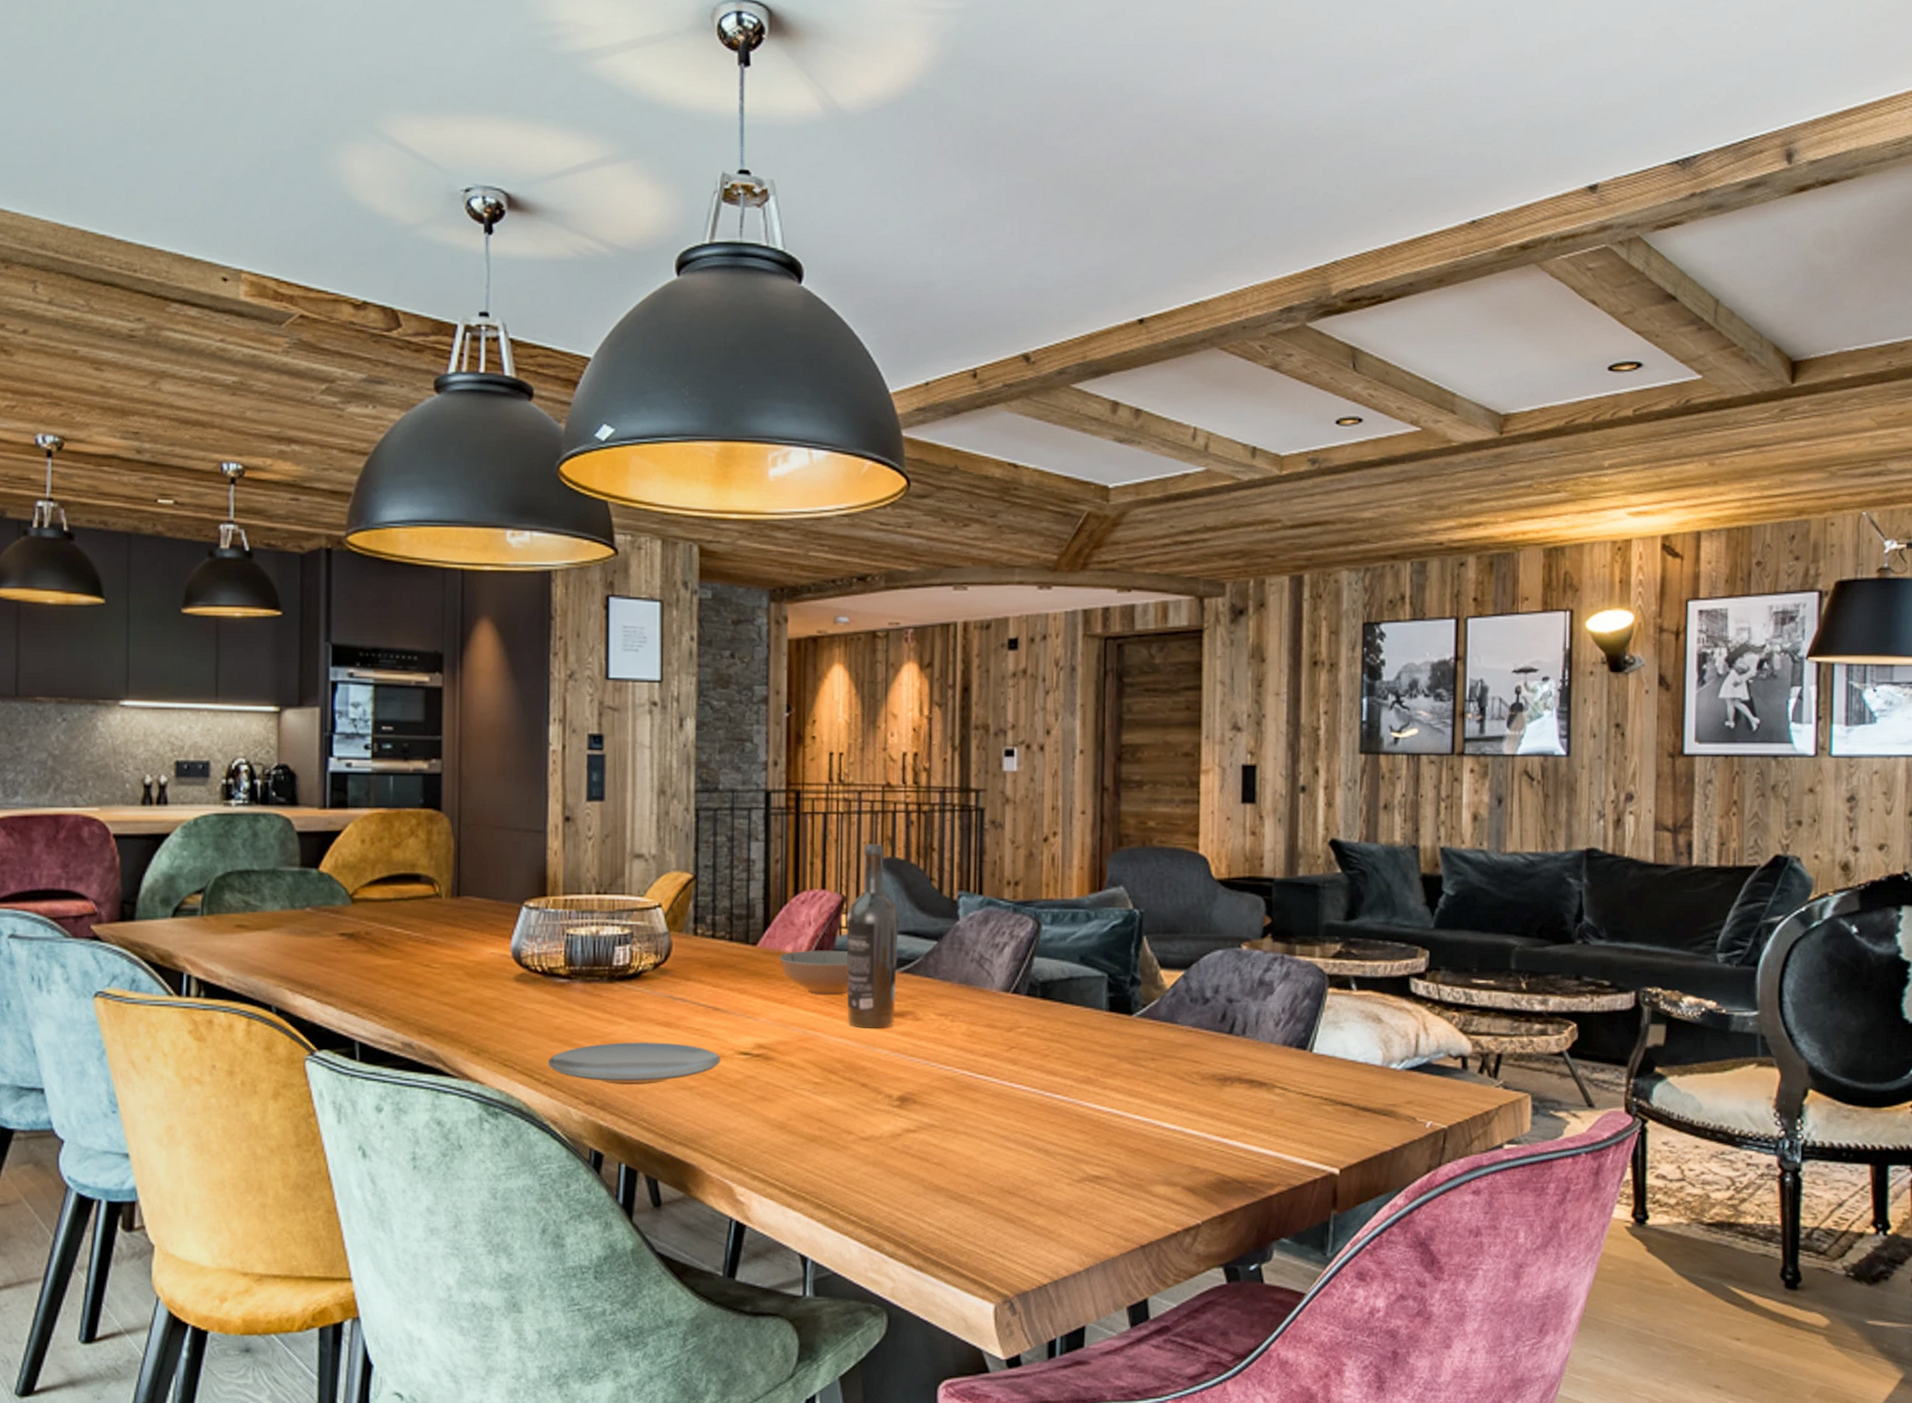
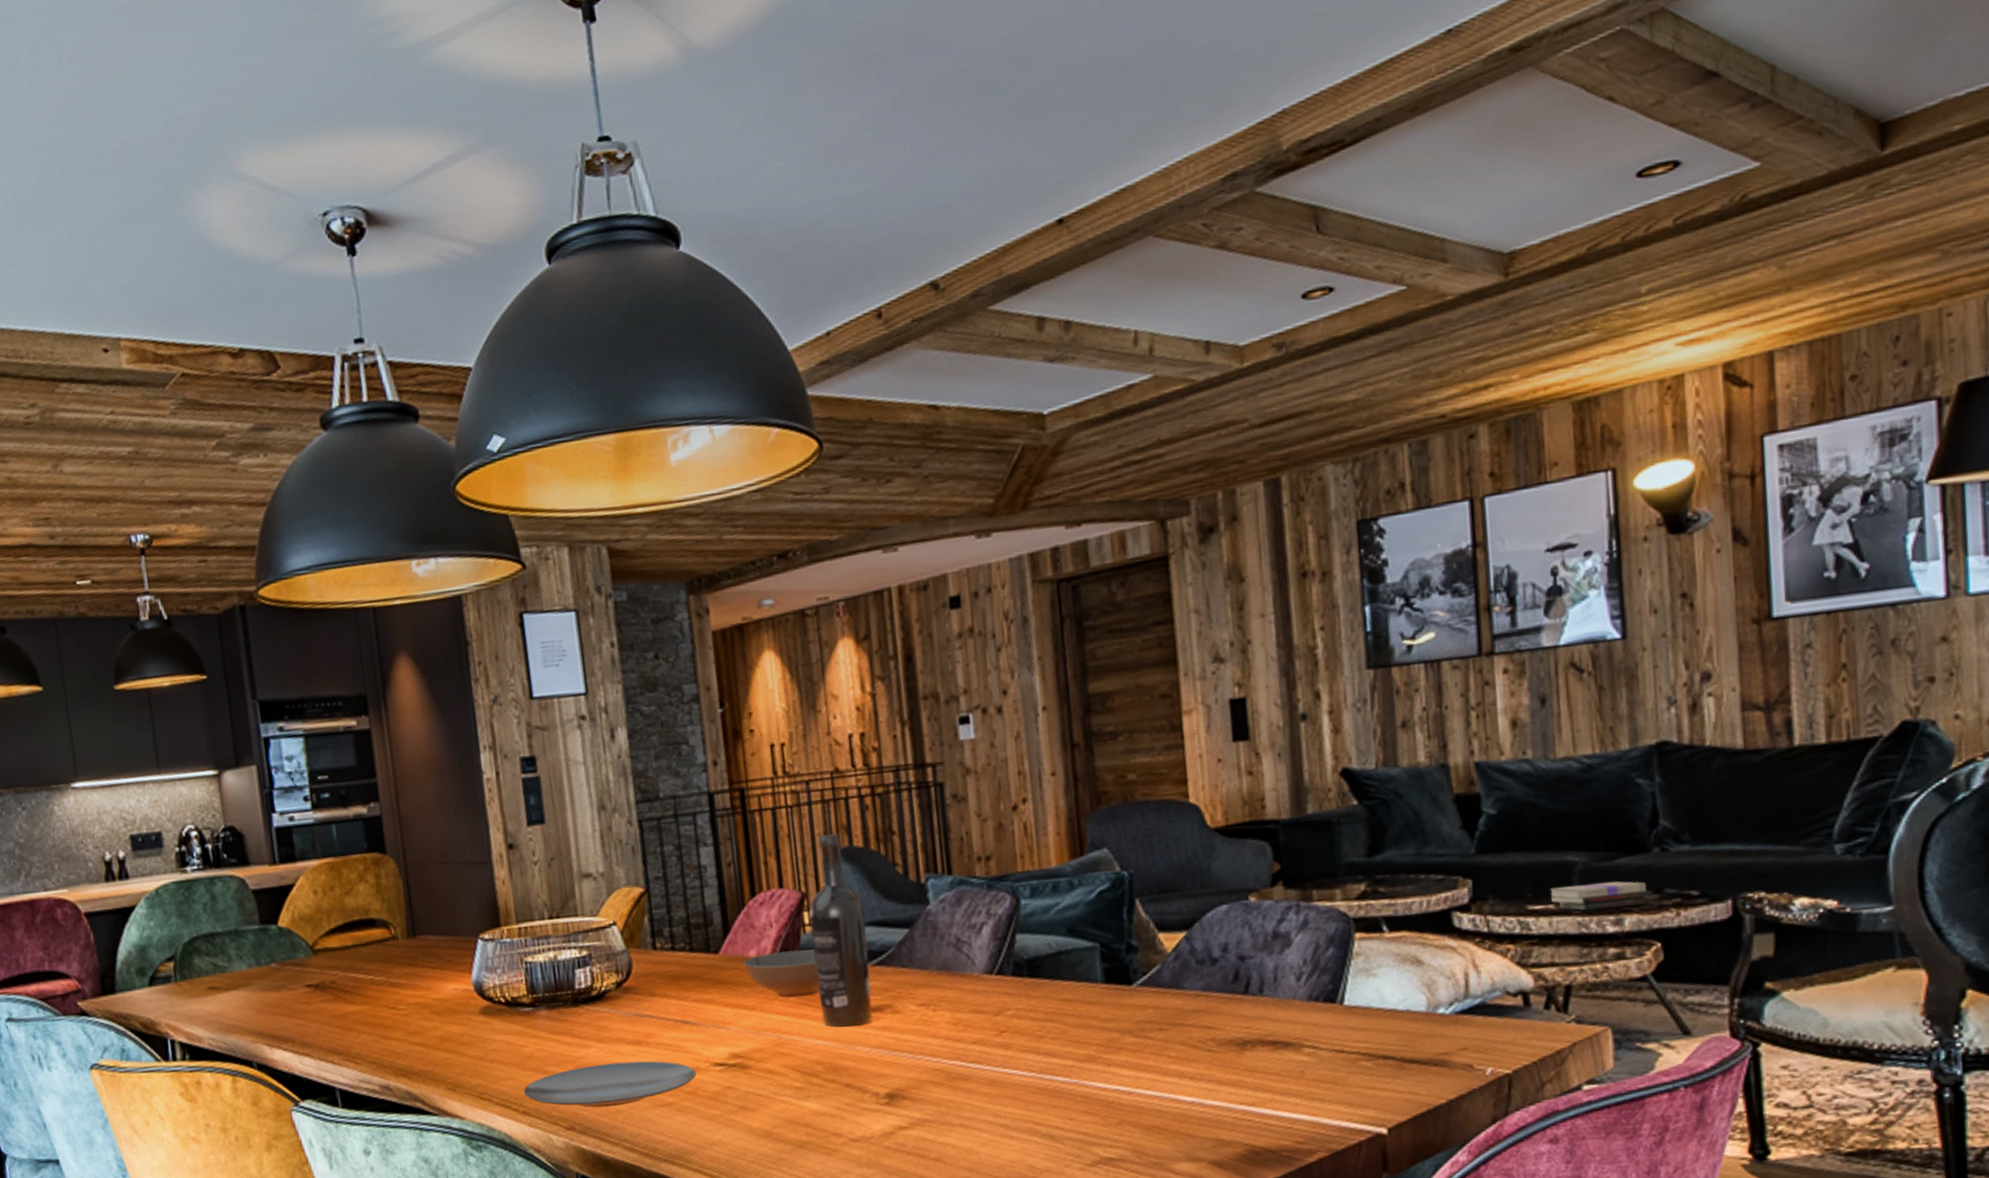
books: none [1491,965,1573,989] -> present [1550,881,1652,911]

